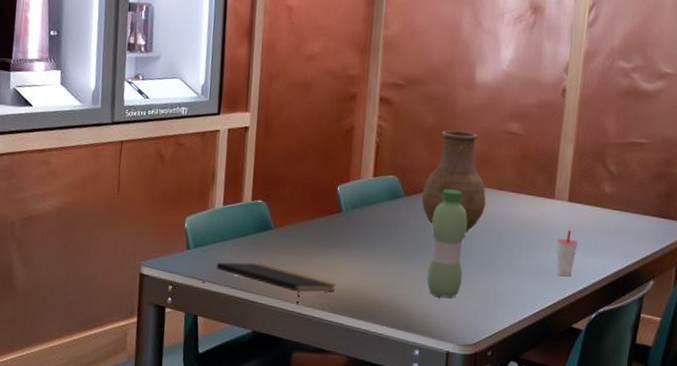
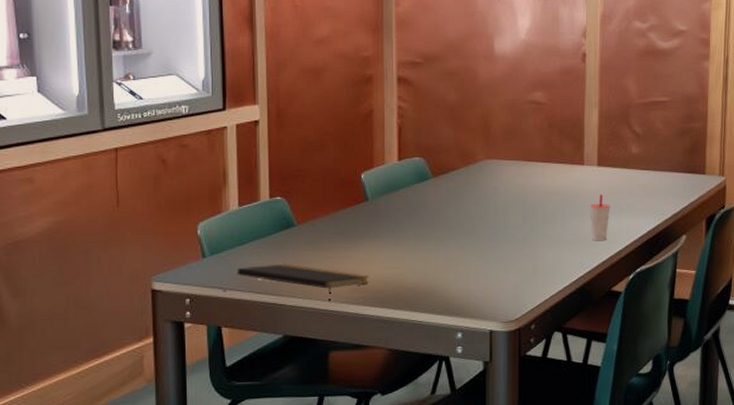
vase: present [422,130,486,233] -> none [451,104,517,208]
water bottle: present [427,189,468,298] -> none [463,166,500,277]

